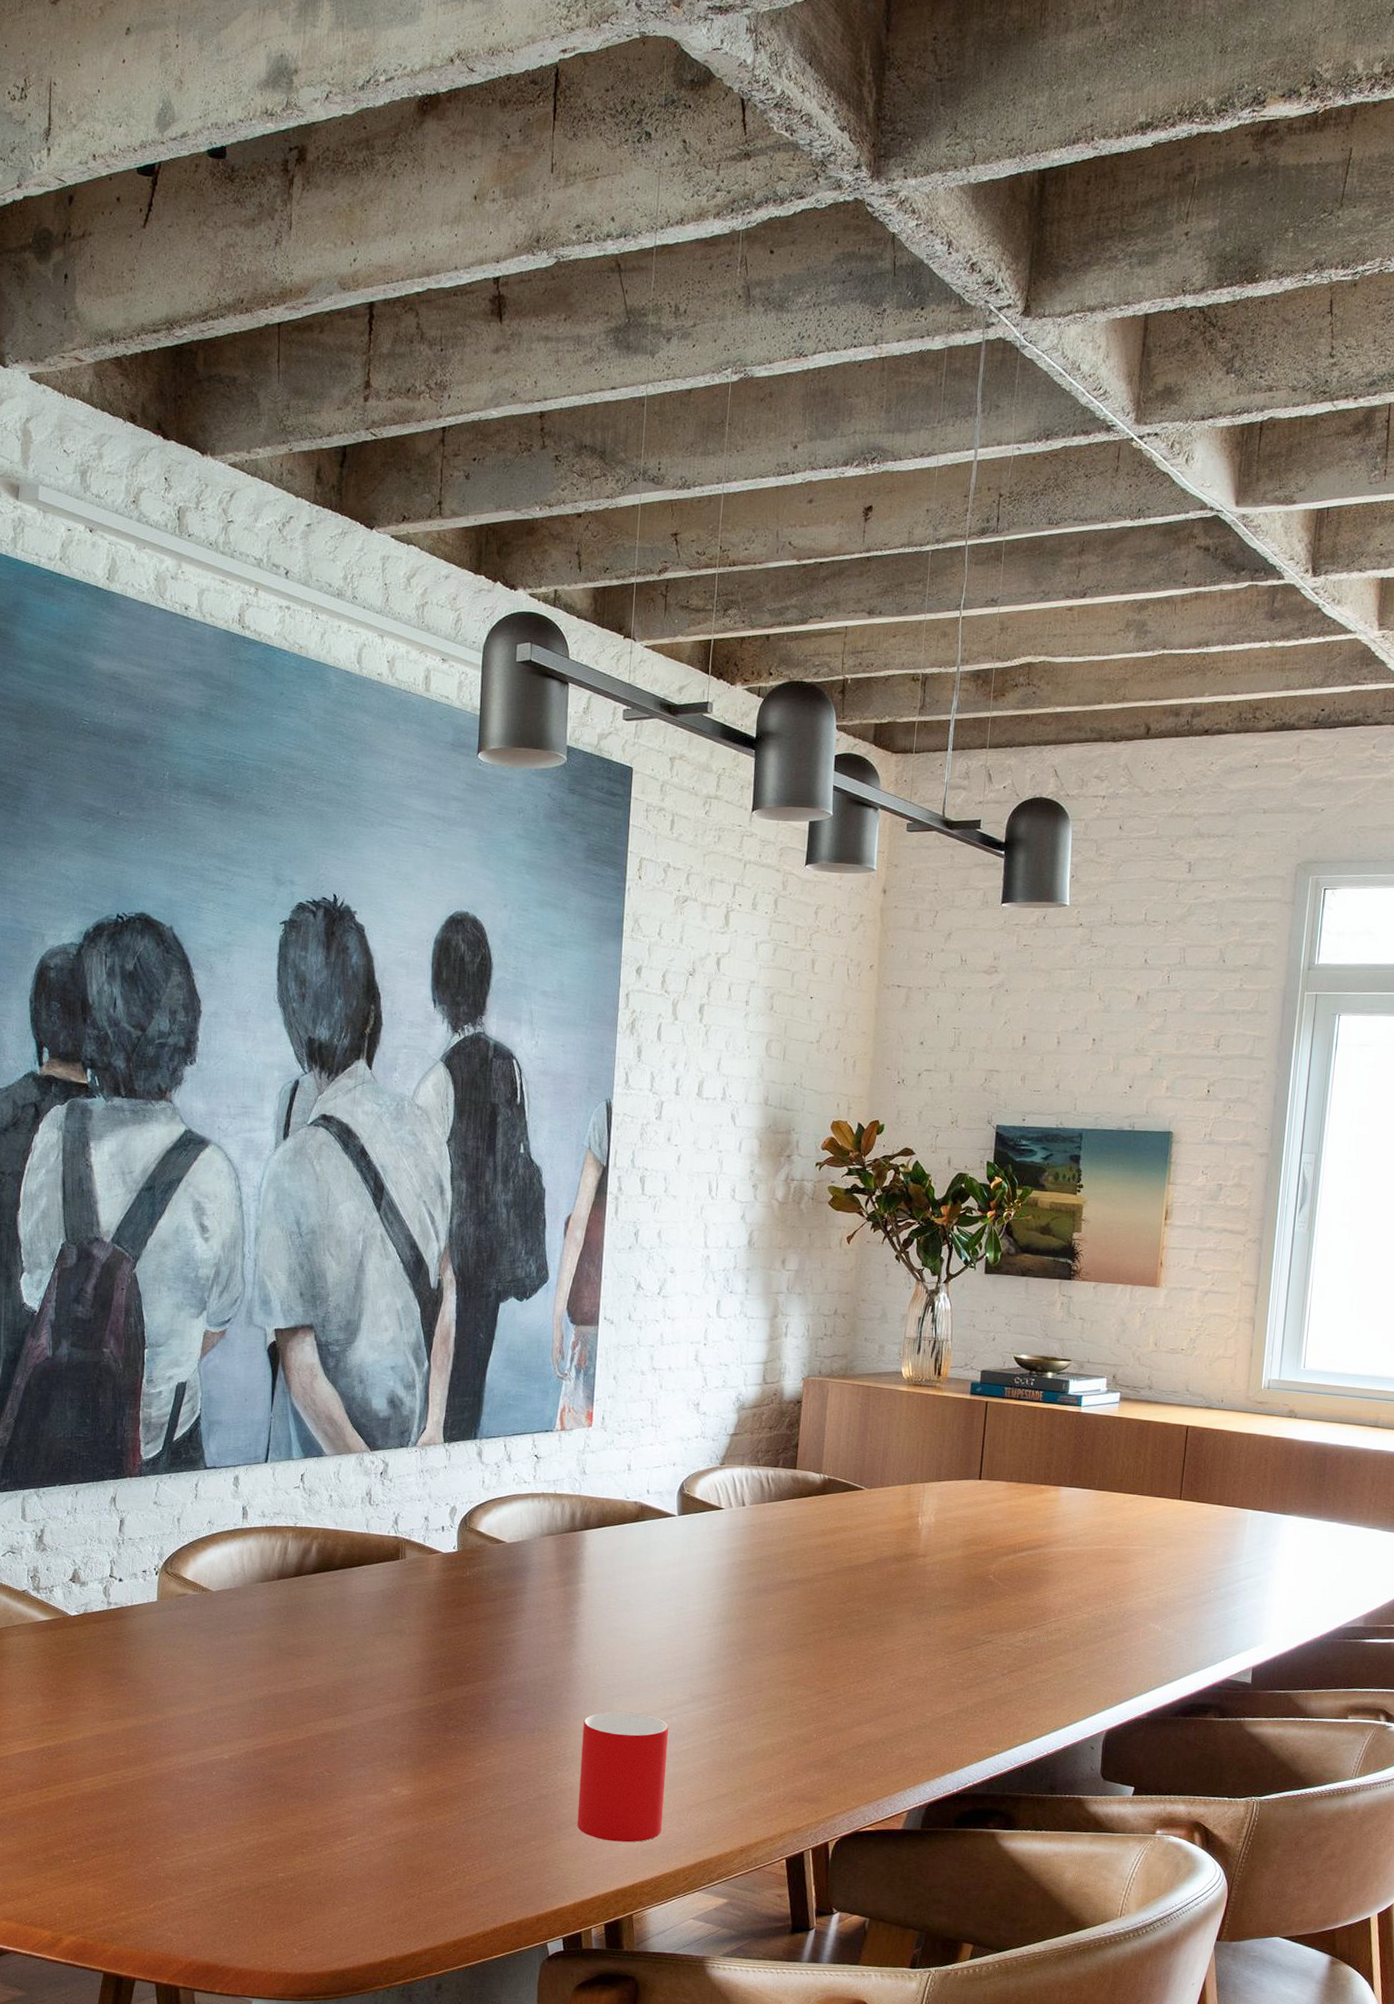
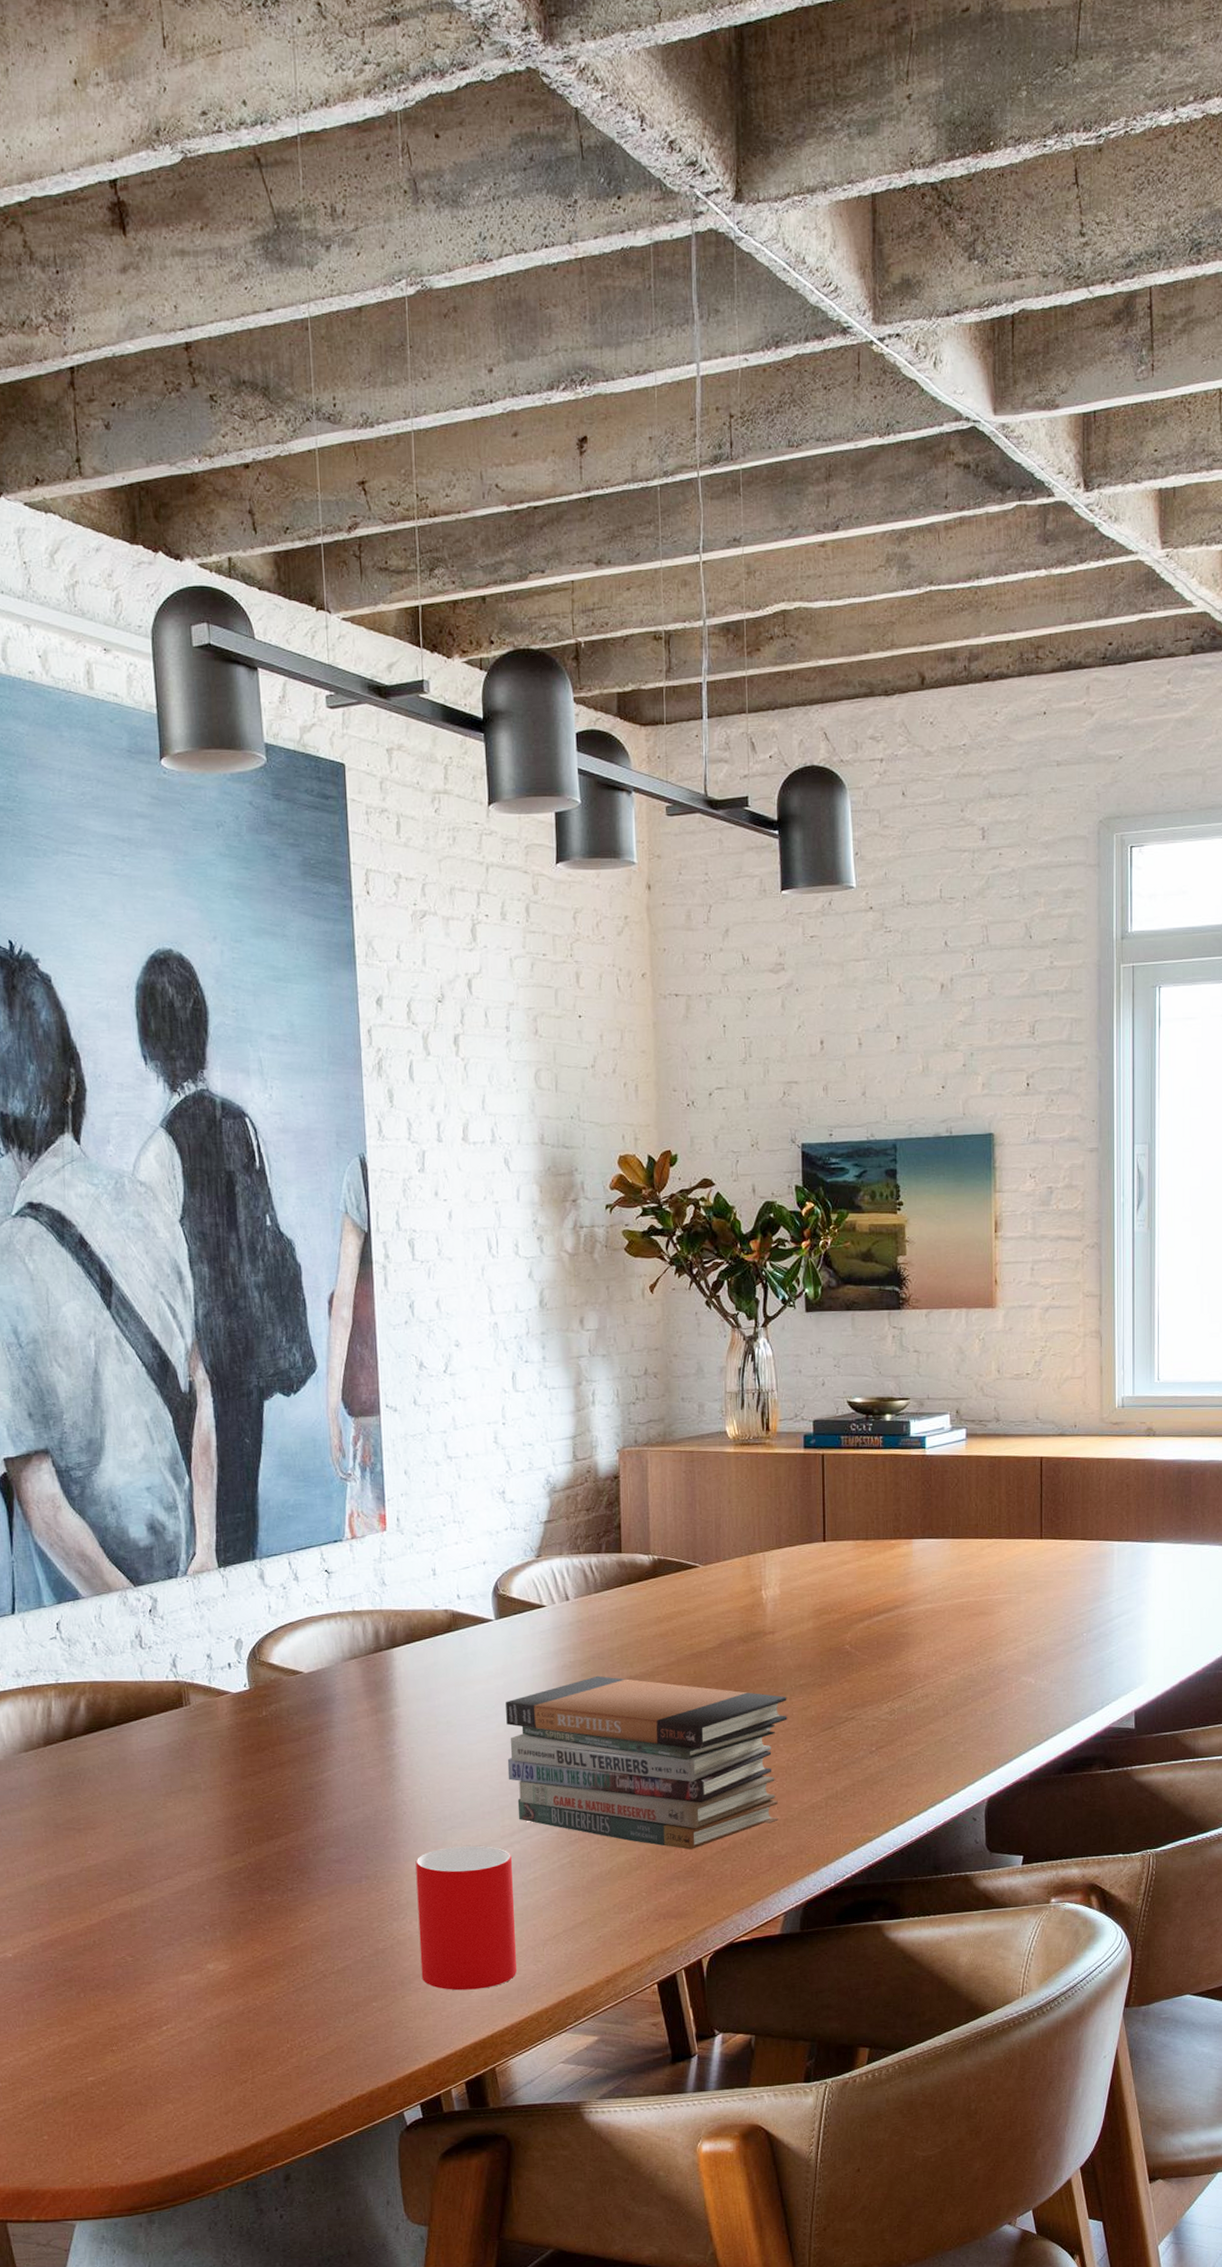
book stack: none [673,1575,931,1742] -> present [506,1675,788,1850]

